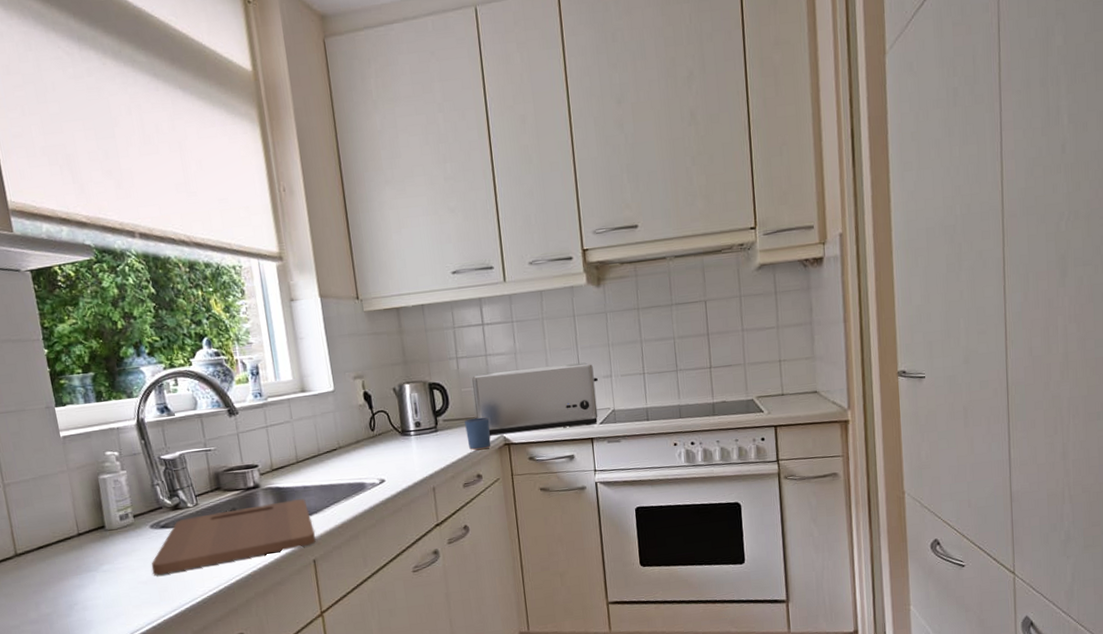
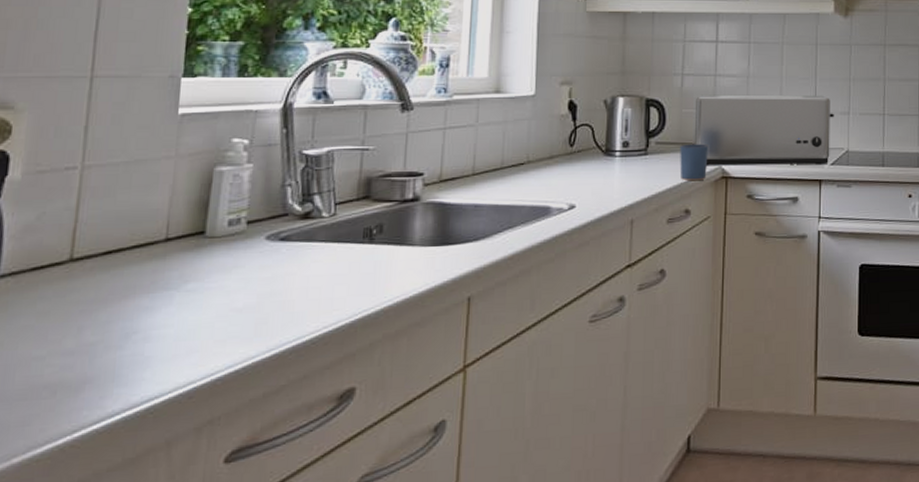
cutting board: present [151,499,317,575] -> none [253,218,478,301]

